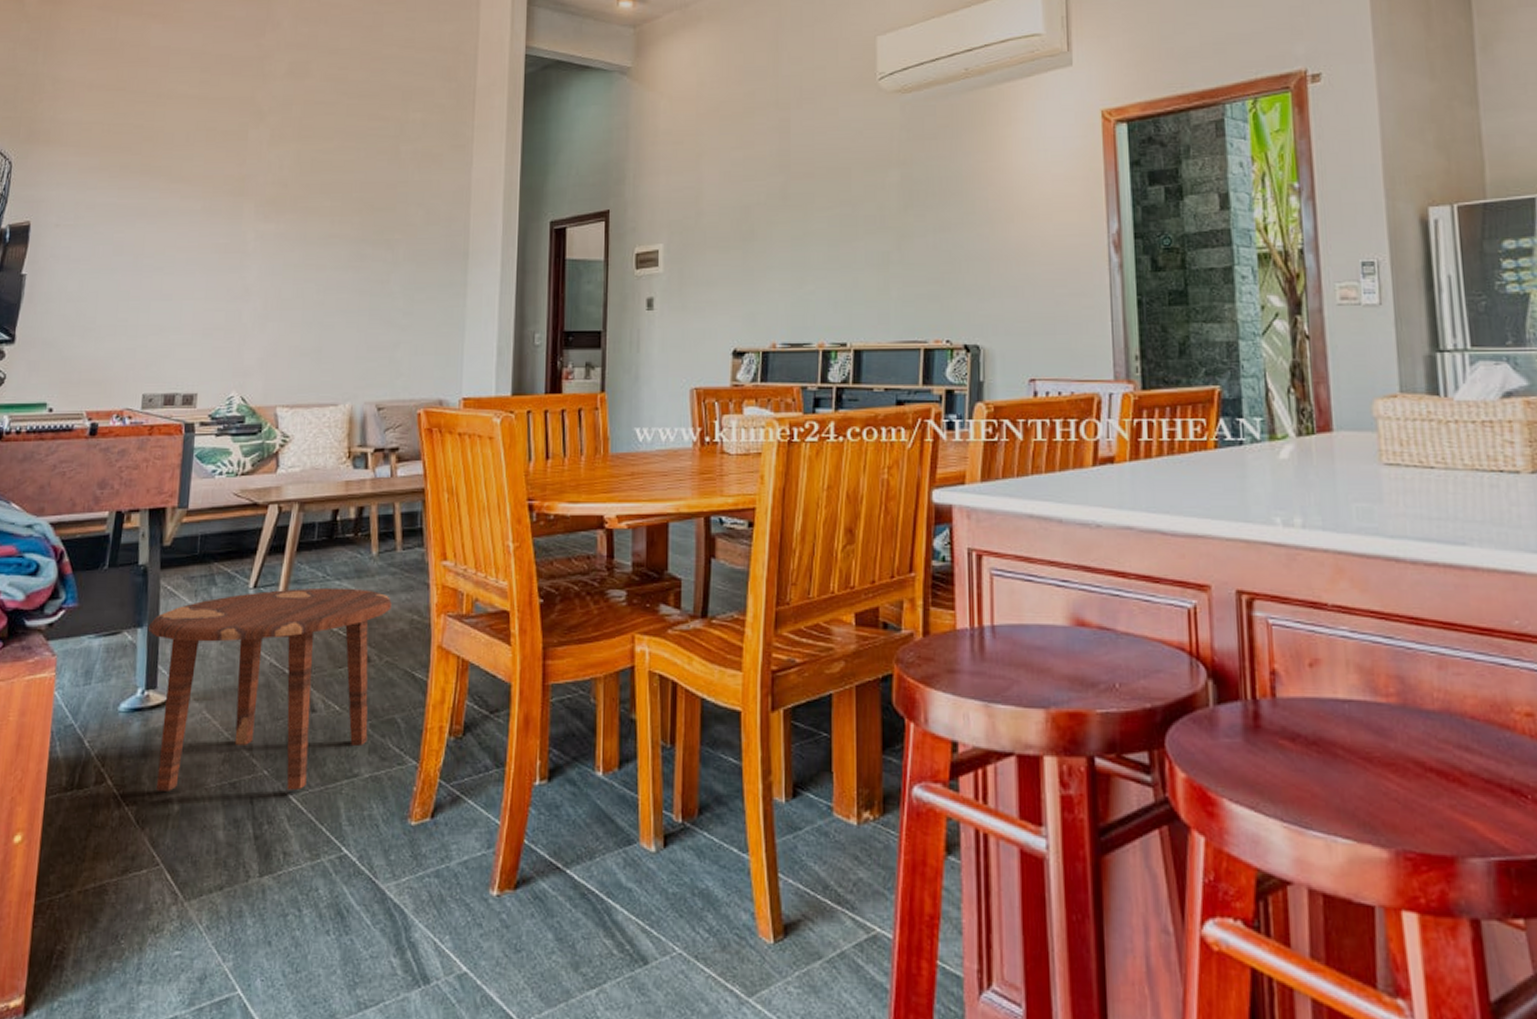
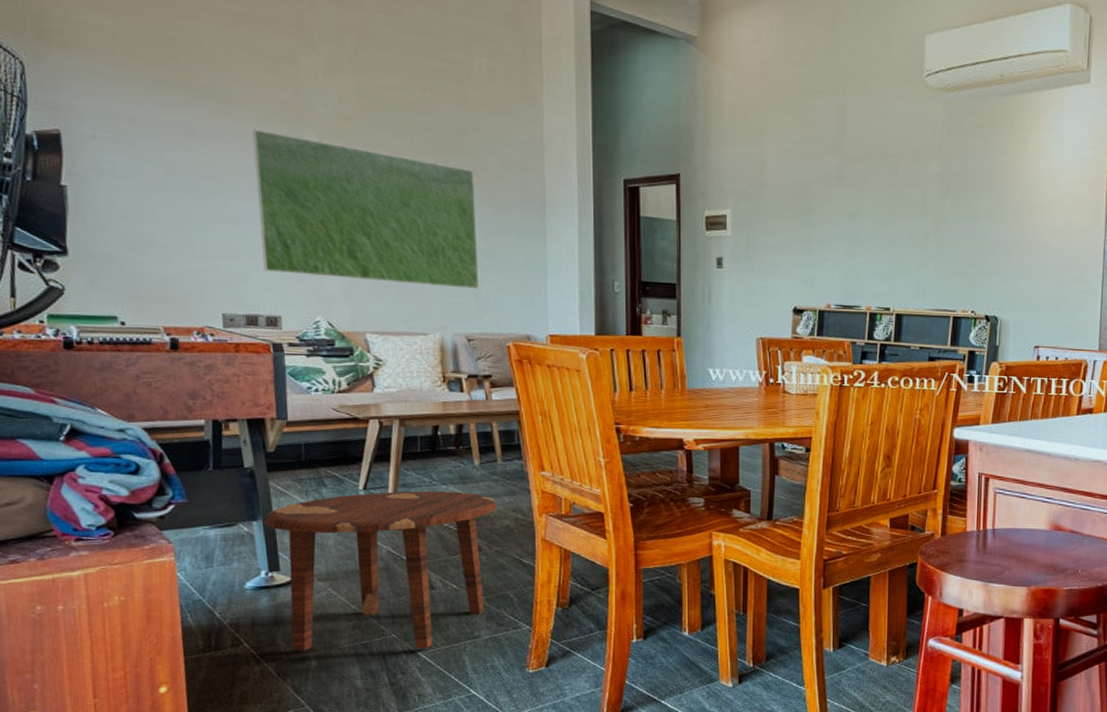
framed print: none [188,203,400,352] -> present [252,129,480,289]

